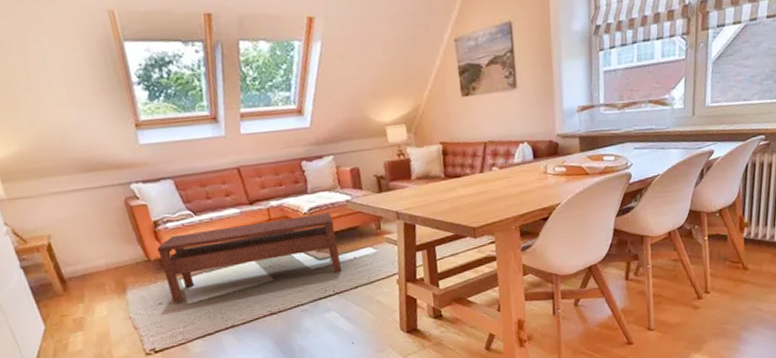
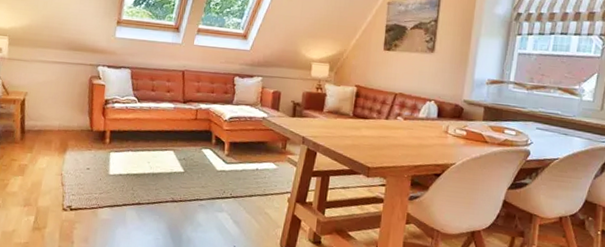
coffee table: present [156,212,342,303] -> none [98,114,247,178]

